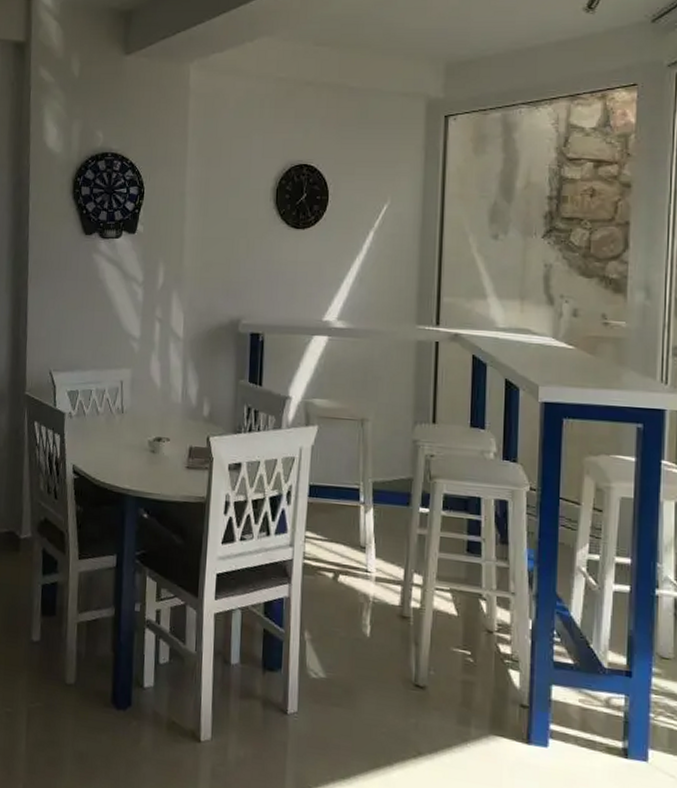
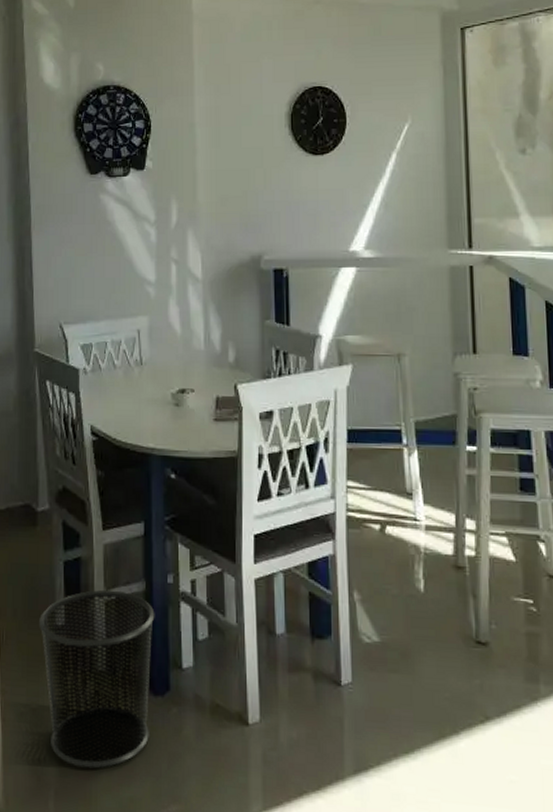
trash can: none [17,612,122,769] -> present [39,589,155,769]

